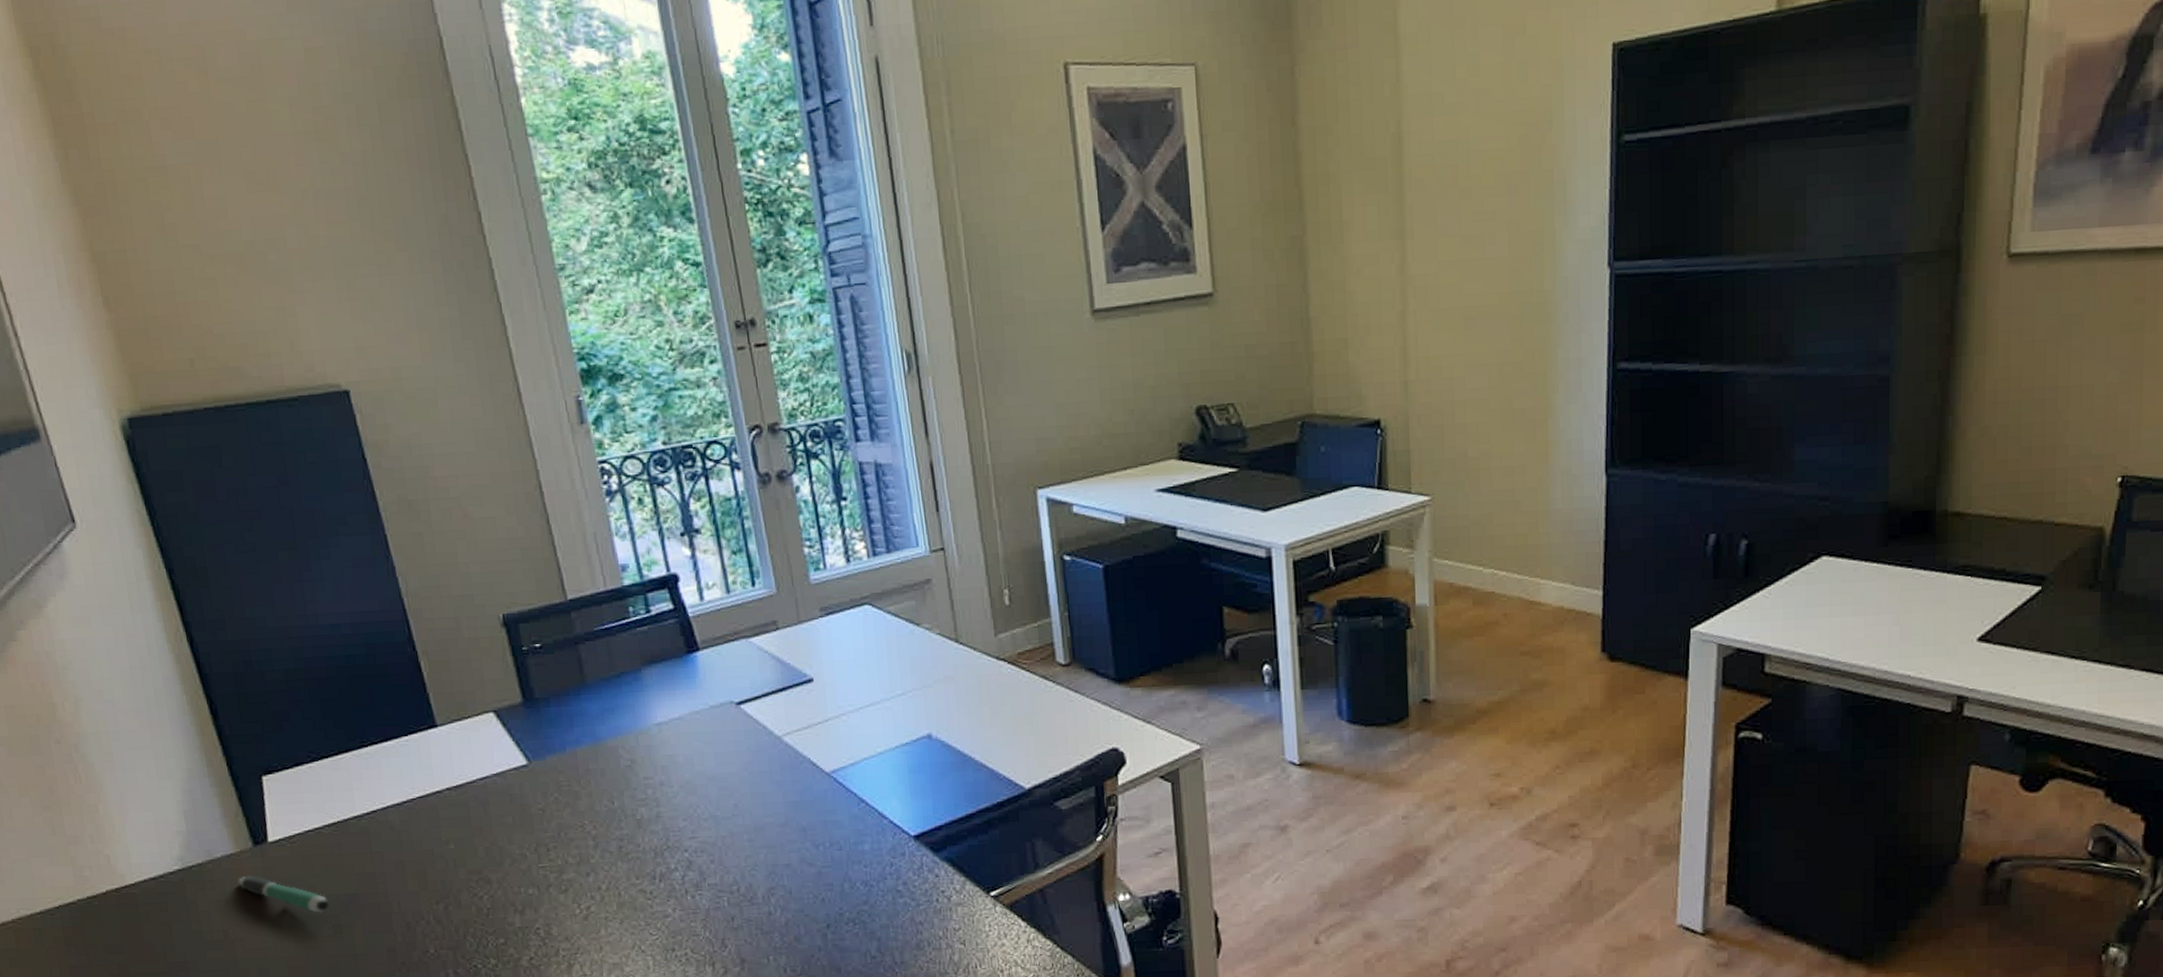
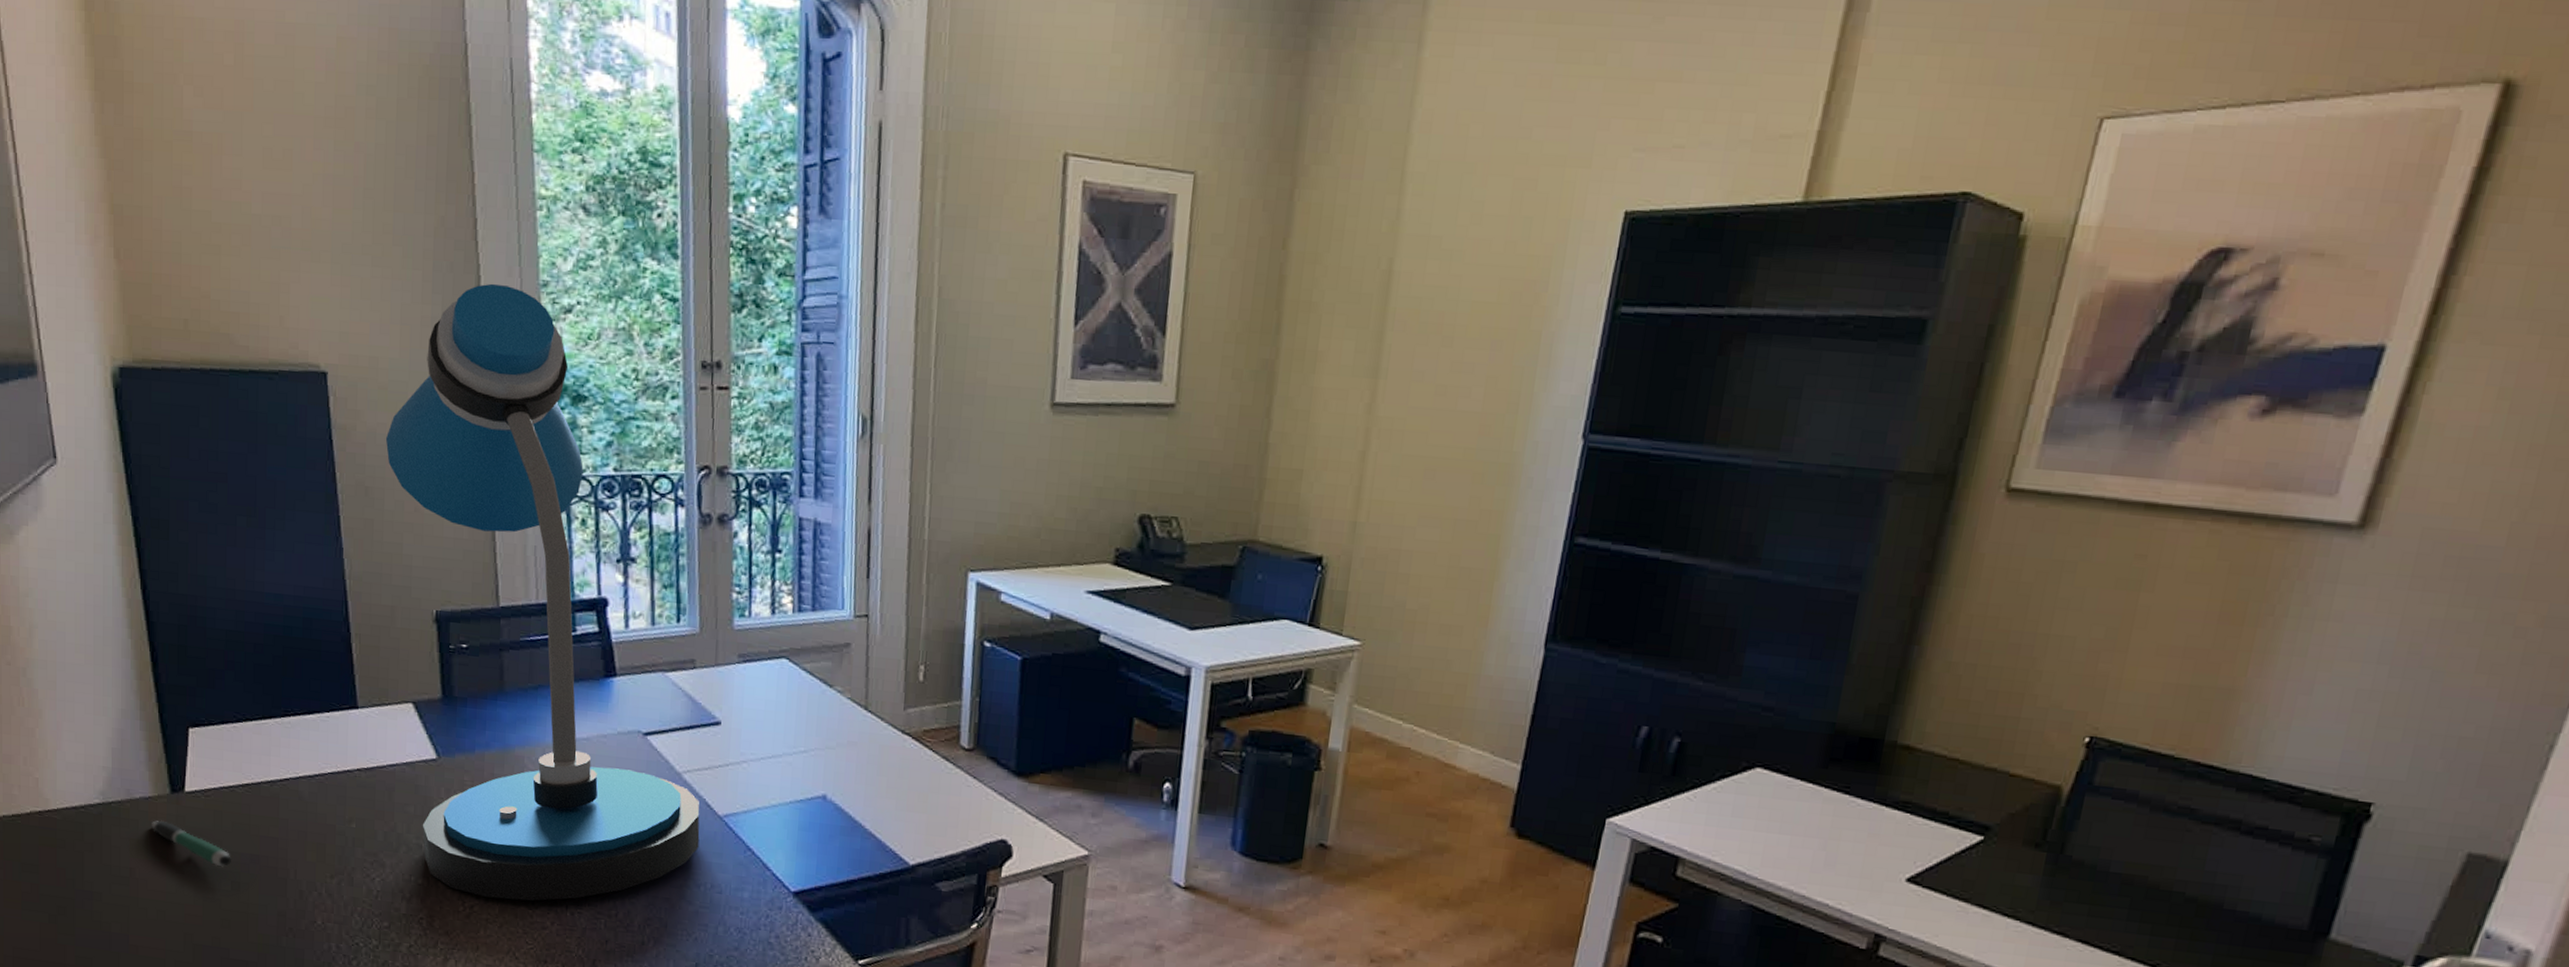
desk lamp: none [421,274,811,895] -> present [385,283,700,901]

